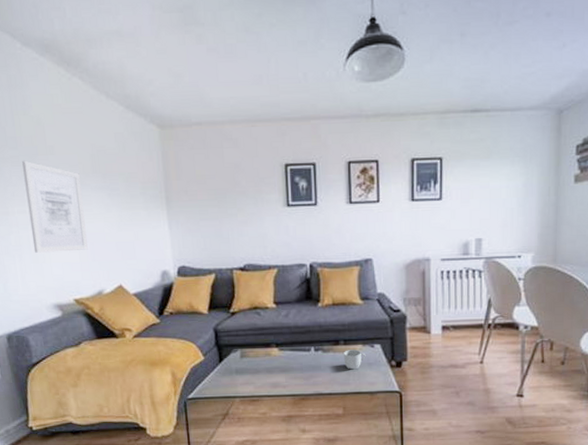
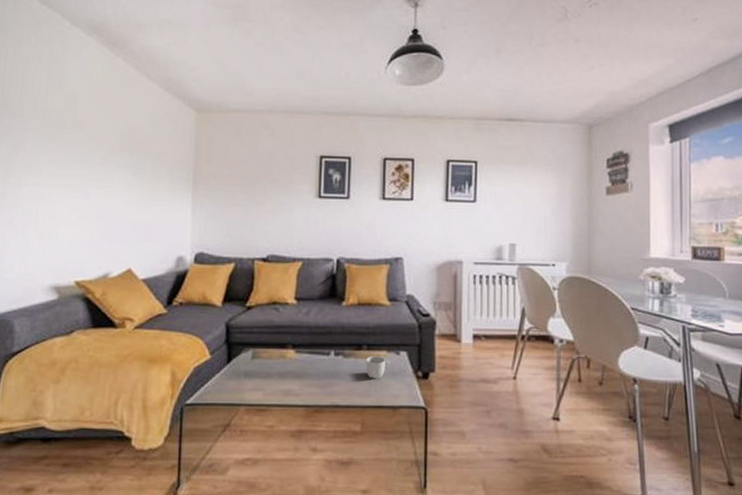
wall art: present [22,160,88,253] -> none [41,132,106,229]

